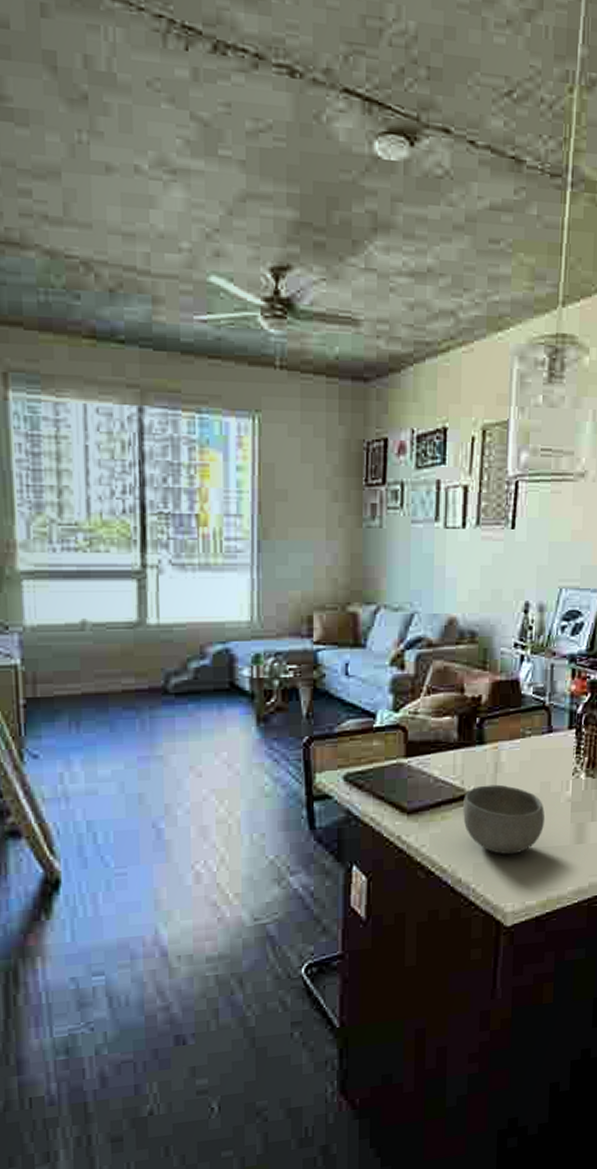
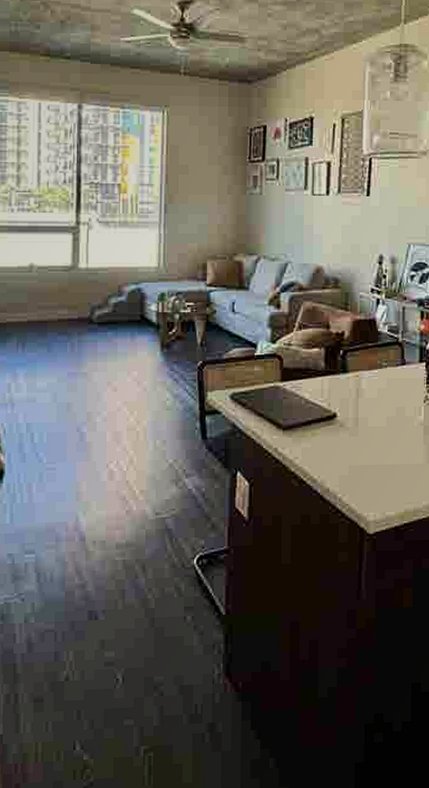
bowl: present [463,784,545,855] -> none [330,408,401,470]

